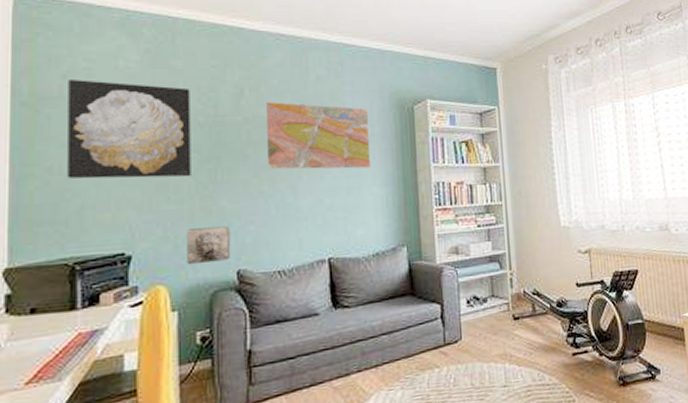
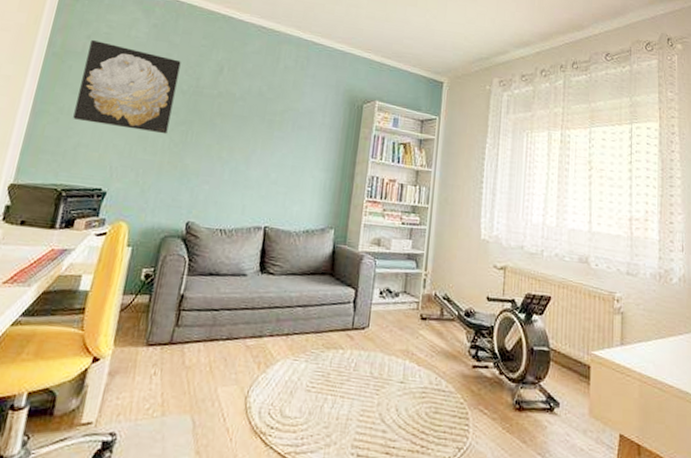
wall relief: present [187,226,231,265] -> none [148,178,189,211]
terrain map: present [265,102,371,170] -> none [230,82,323,153]

